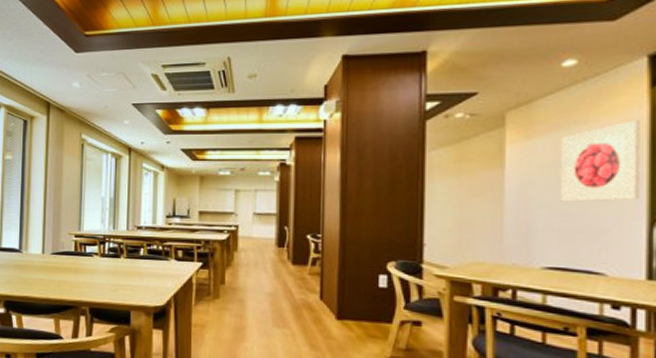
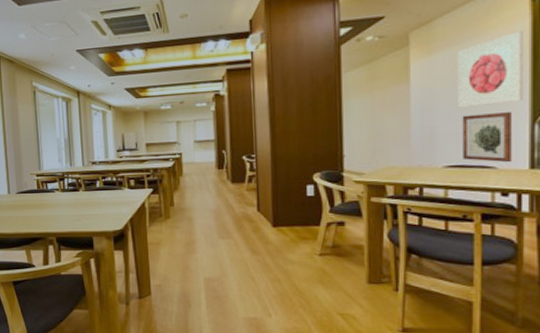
wall art: none [565,210,625,271] -> present [462,112,512,163]

